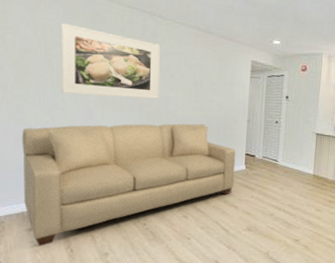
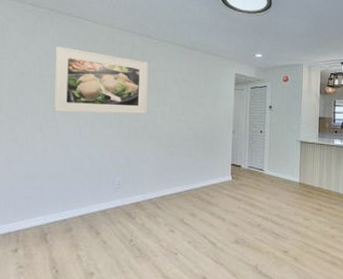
sofa: present [22,123,236,246] -> none [11,136,222,268]

